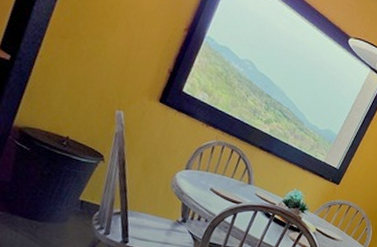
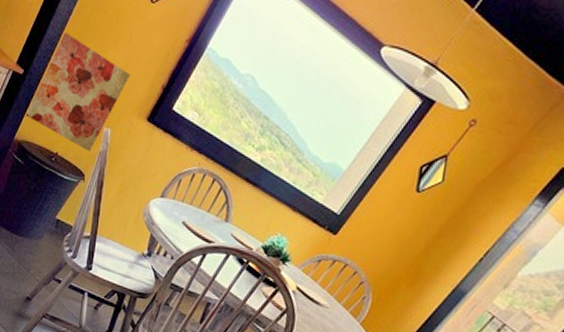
wall art: none [22,18,134,134] -> present [26,32,130,152]

